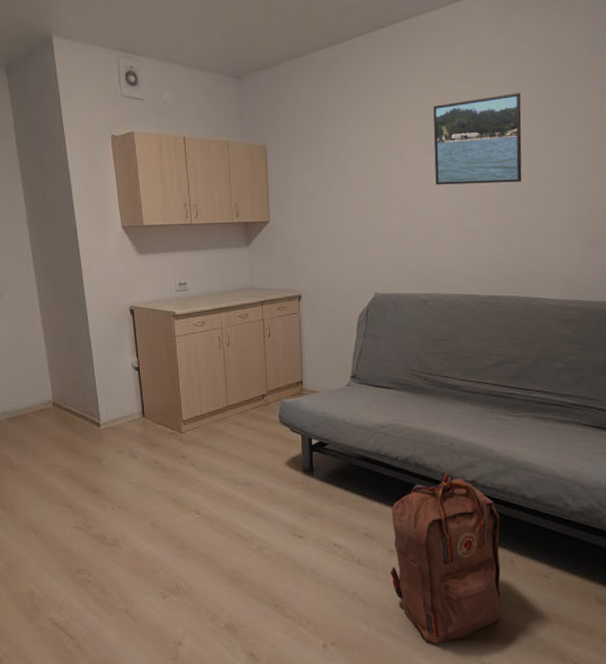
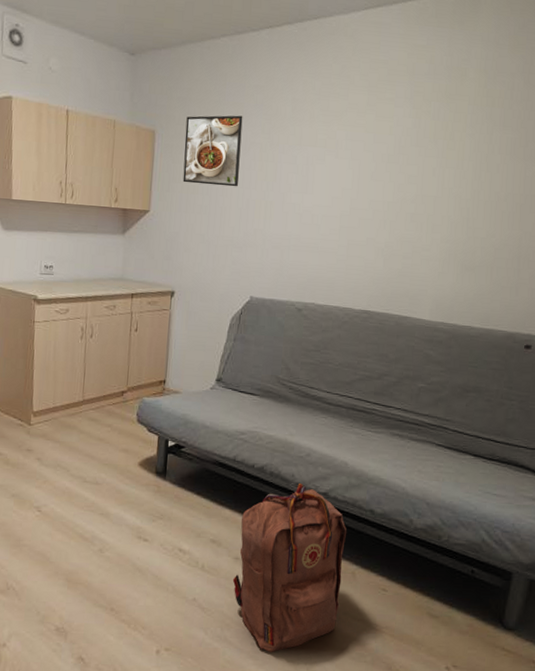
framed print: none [294,121,350,191] -> present [182,115,243,187]
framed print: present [433,93,522,185] -> none [324,110,417,200]

